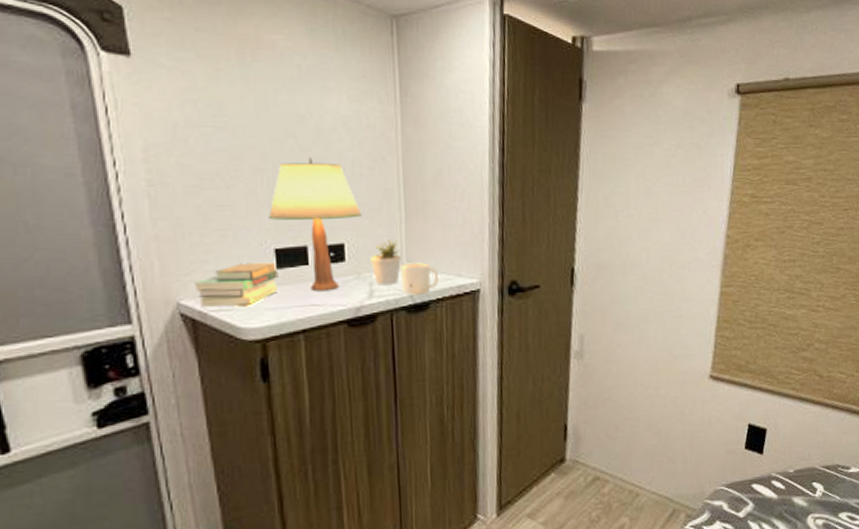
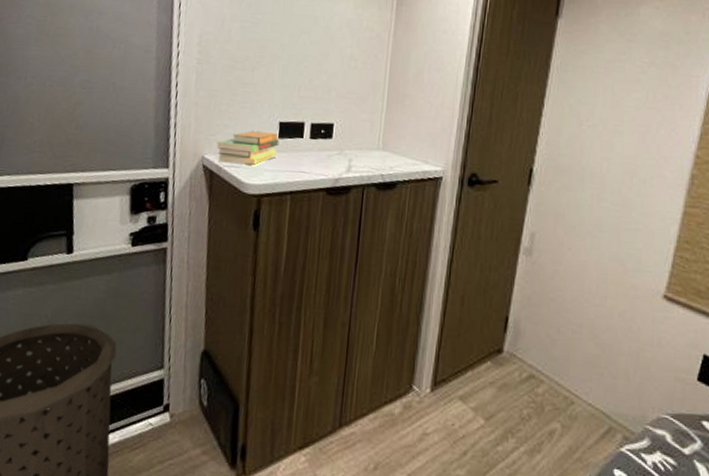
table lamp: present [268,158,361,292] -> none [279,51,351,162]
potted plant: present [370,239,401,286] -> none [352,124,379,164]
mug: present [400,262,440,295] -> none [375,146,408,175]

